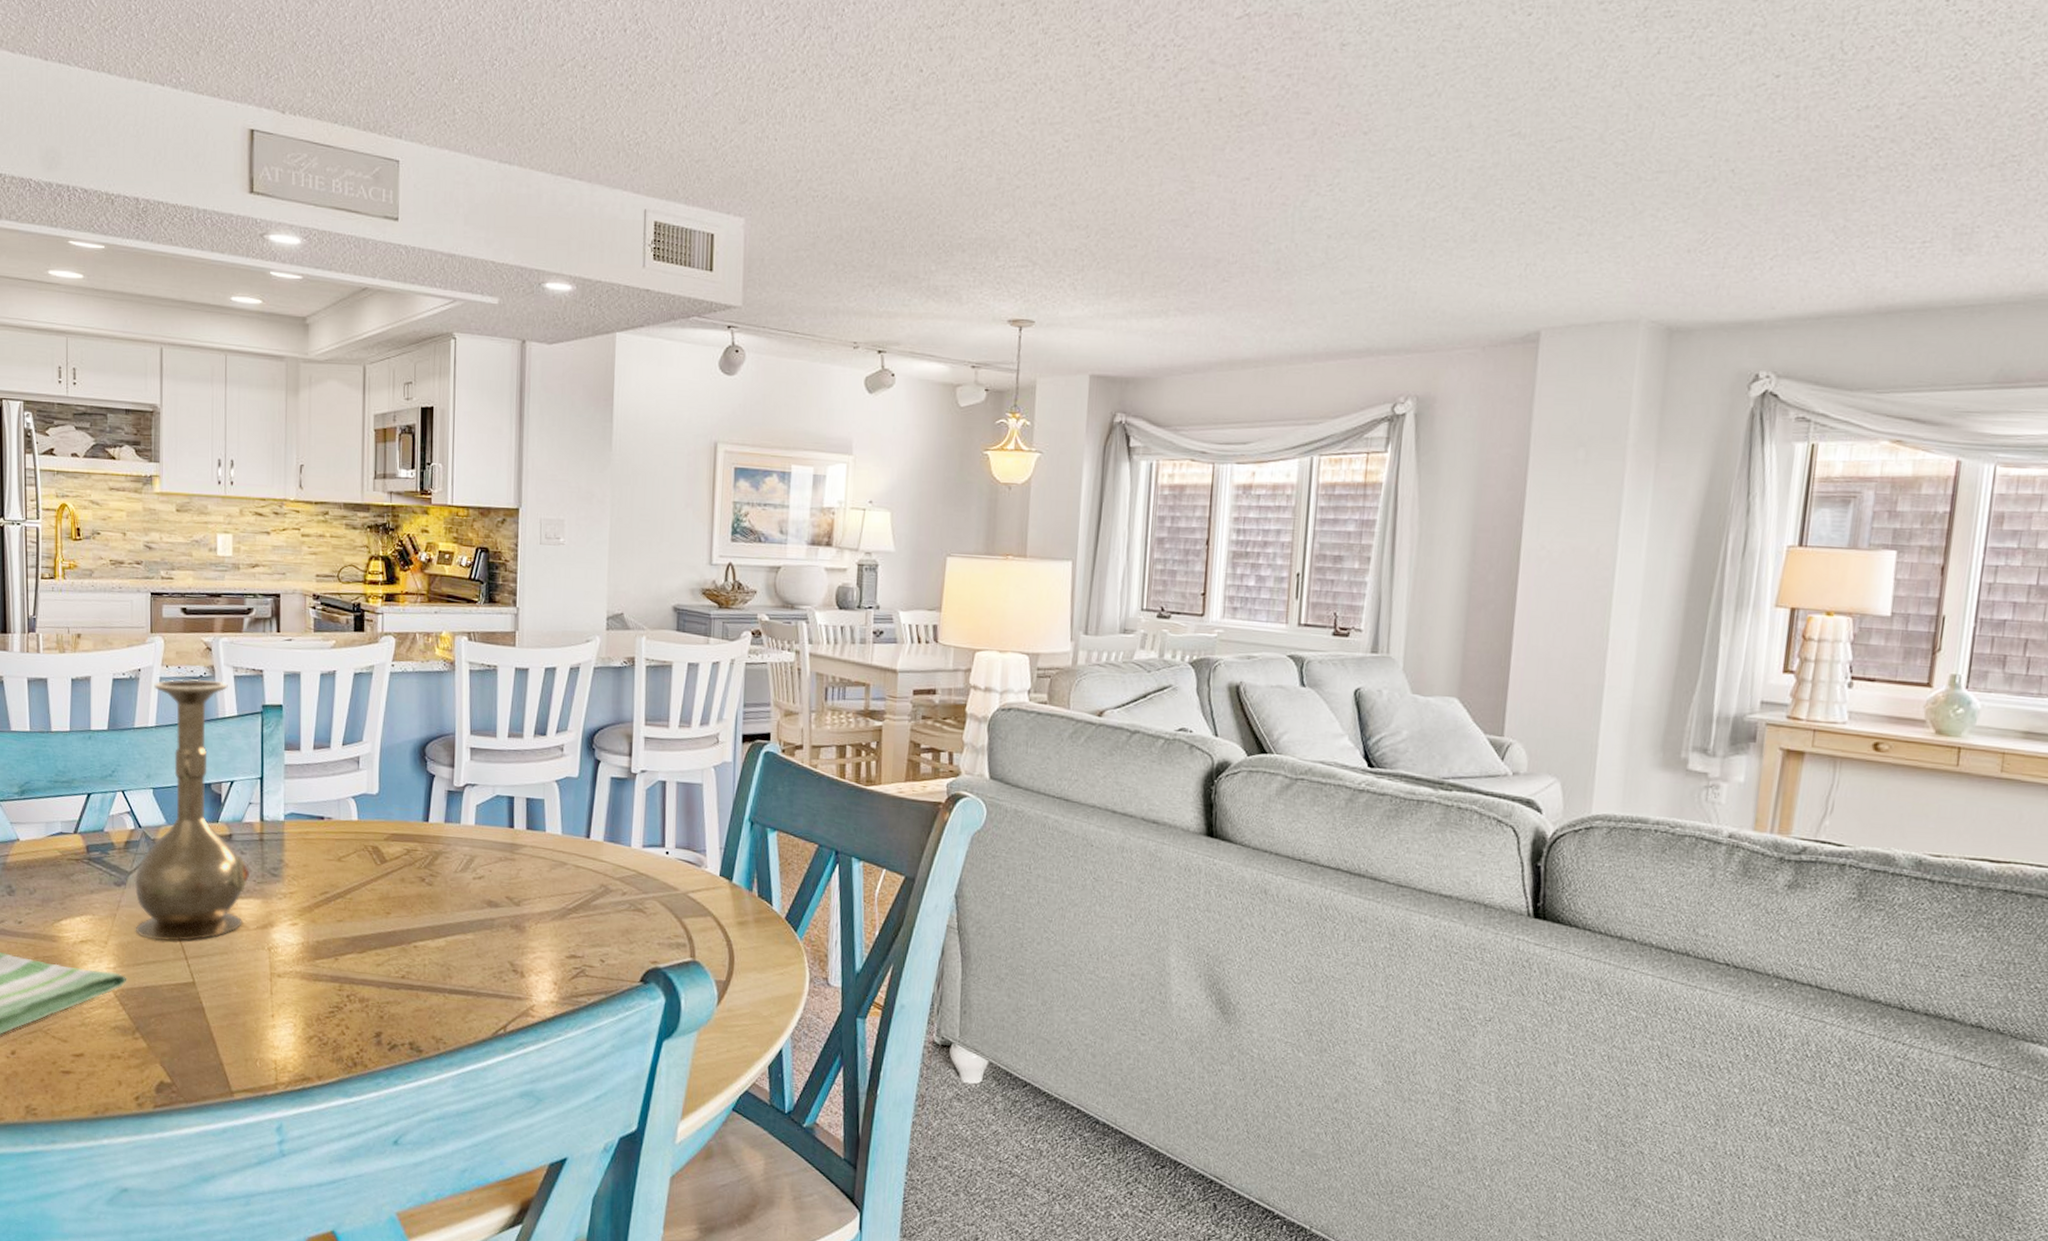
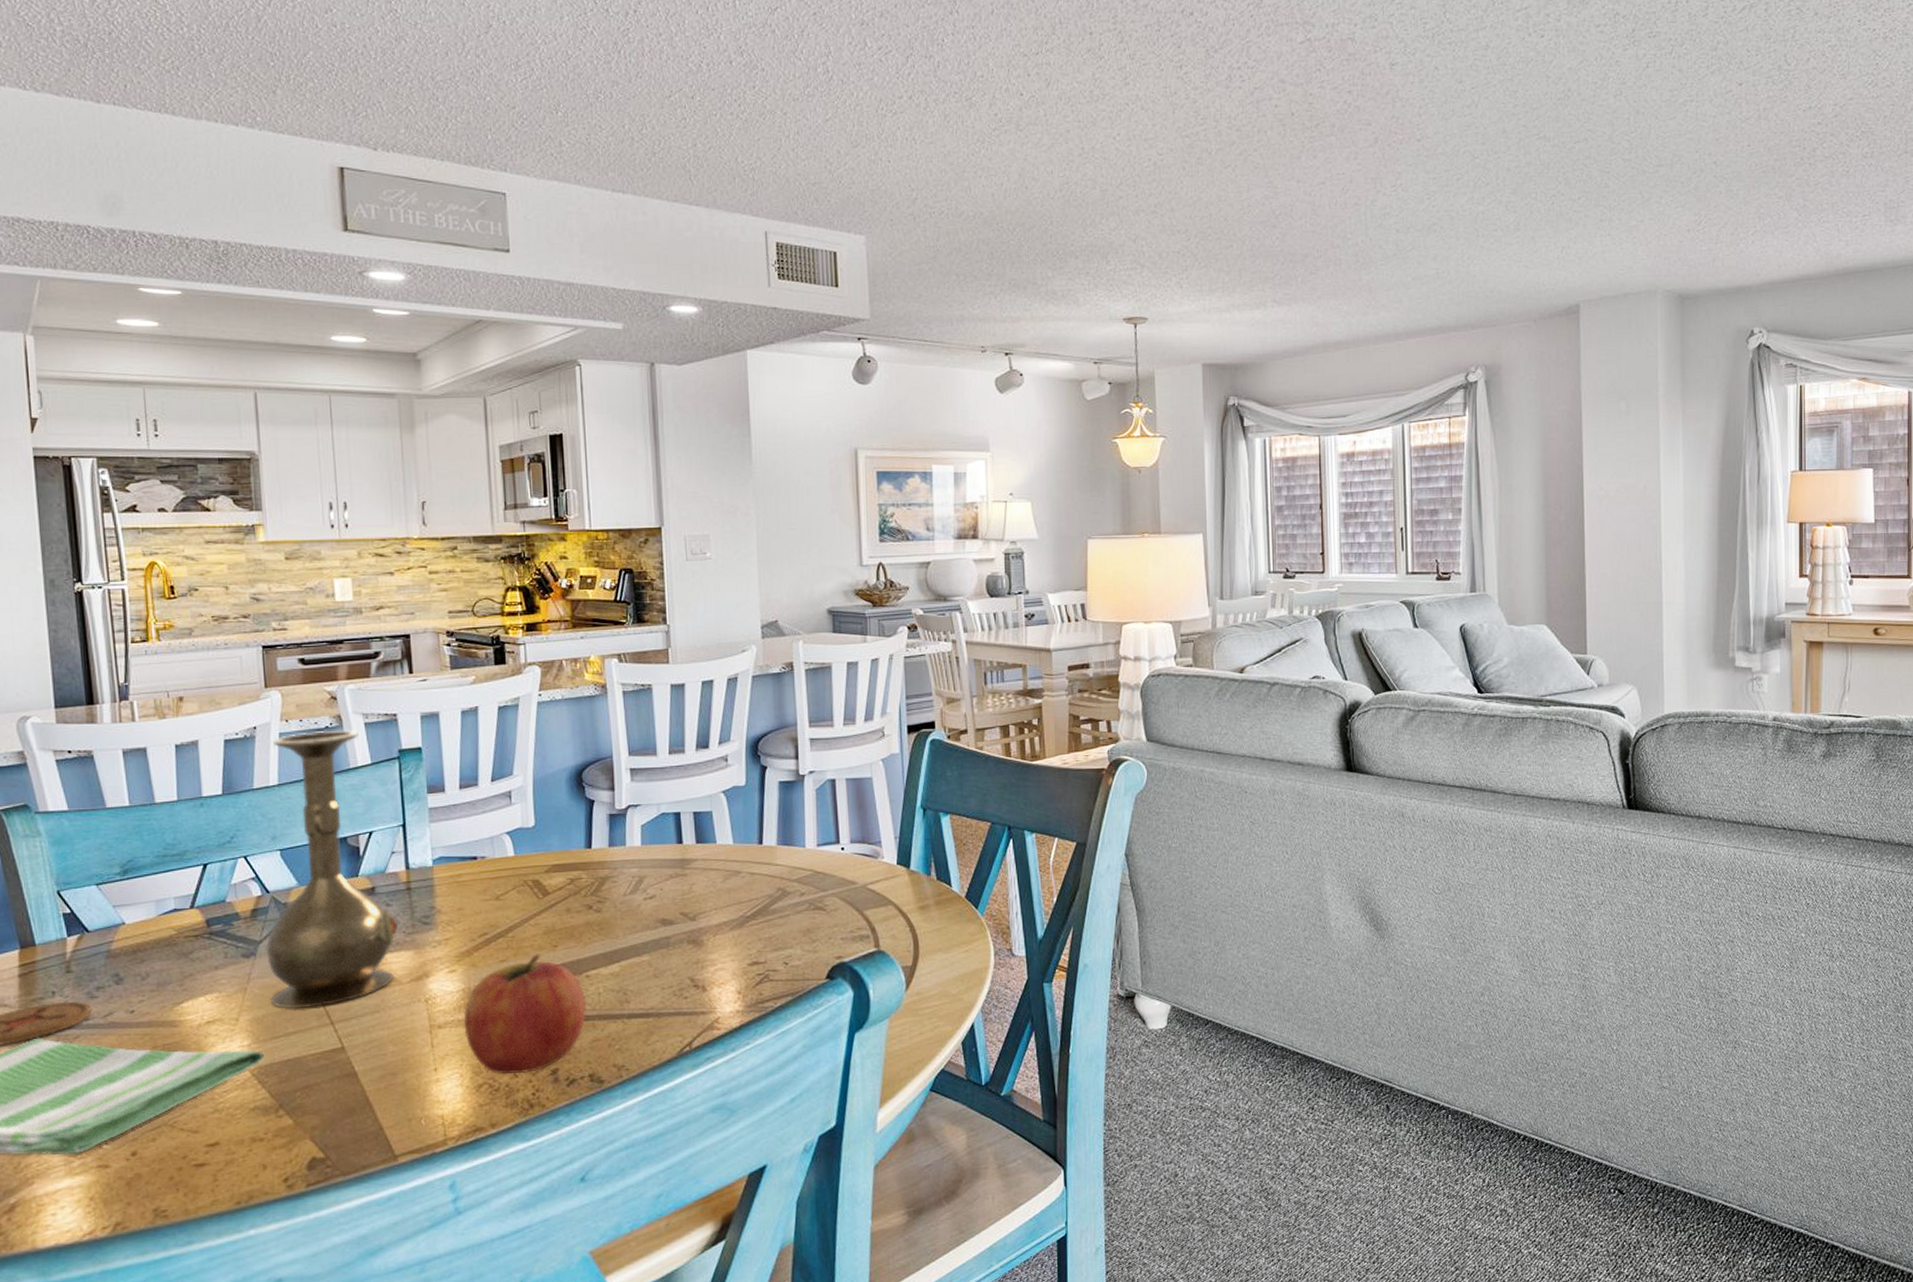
fruit: none [300,918,413,1032] -> present [463,954,587,1074]

